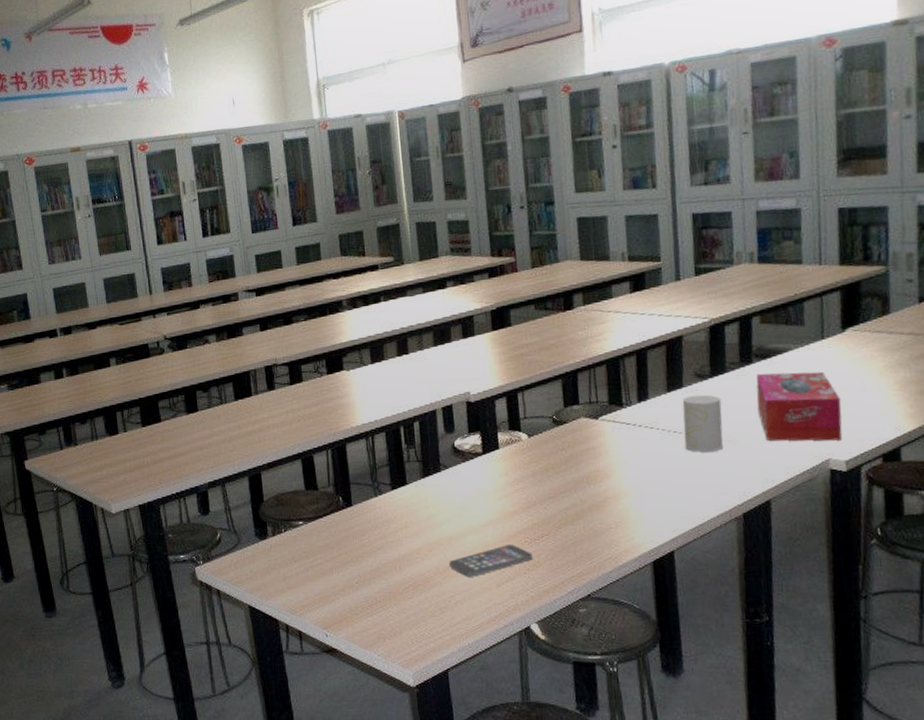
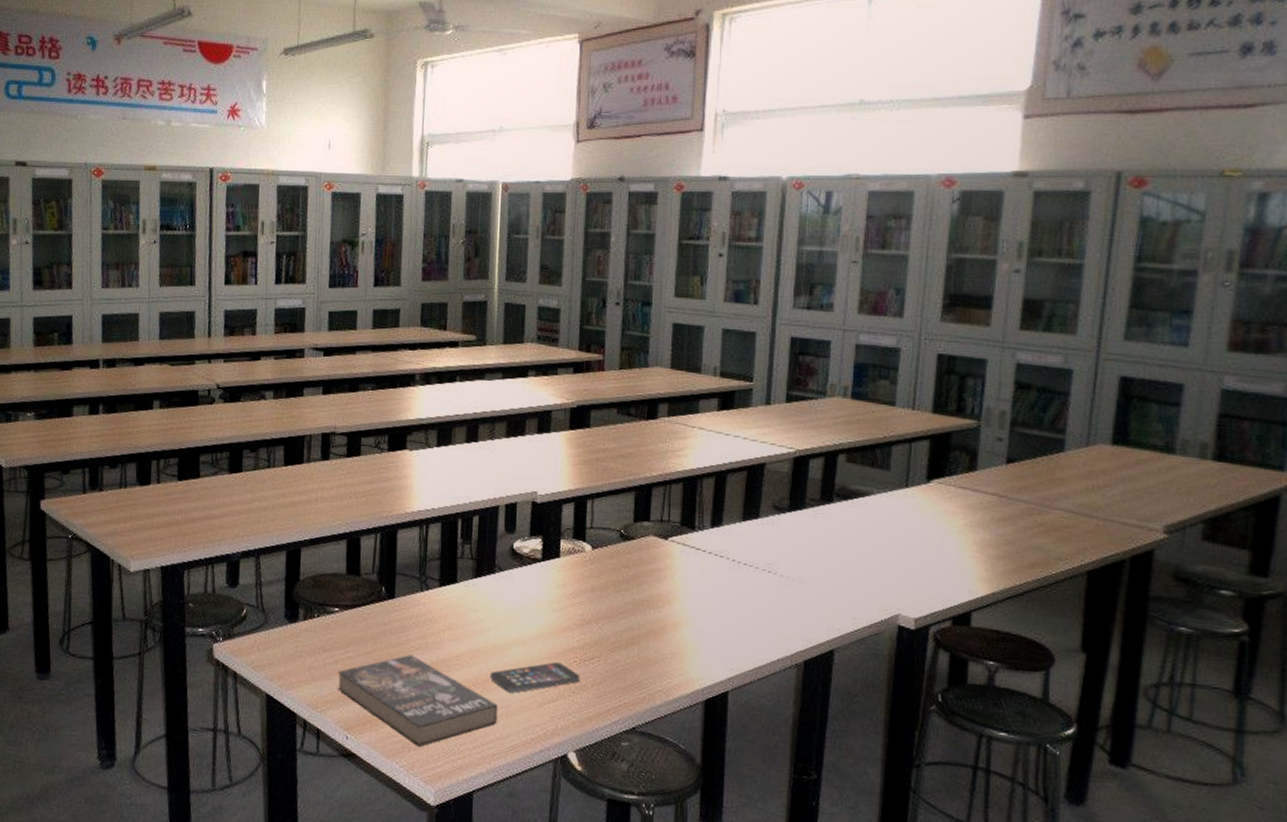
book: none [310,555,461,635] -> present [337,655,498,747]
cup: present [682,394,723,452] -> none [753,527,796,590]
tissue box: present [756,371,842,441] -> none [832,514,918,596]

